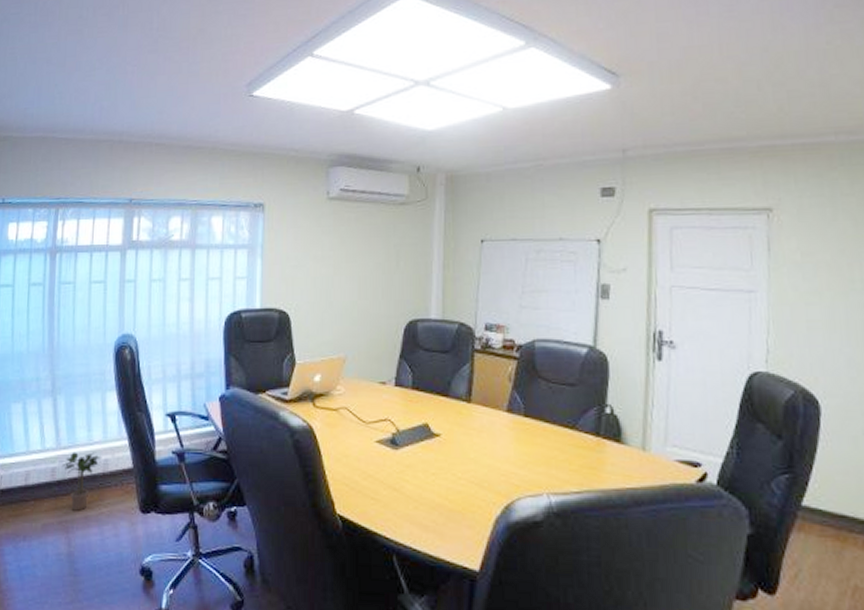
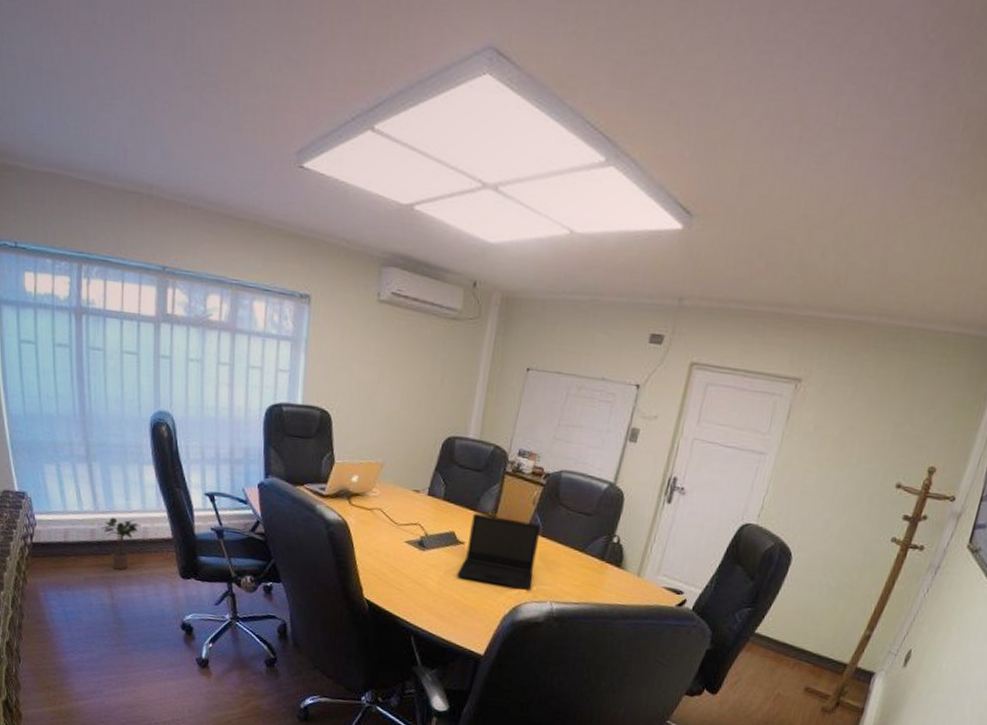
laptop: none [436,398,523,483] -> present [457,512,541,591]

